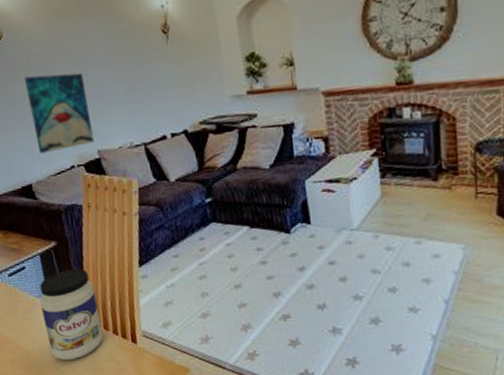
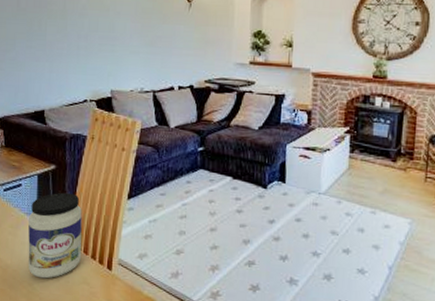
wall art: present [24,73,95,154] -> none [57,16,111,85]

